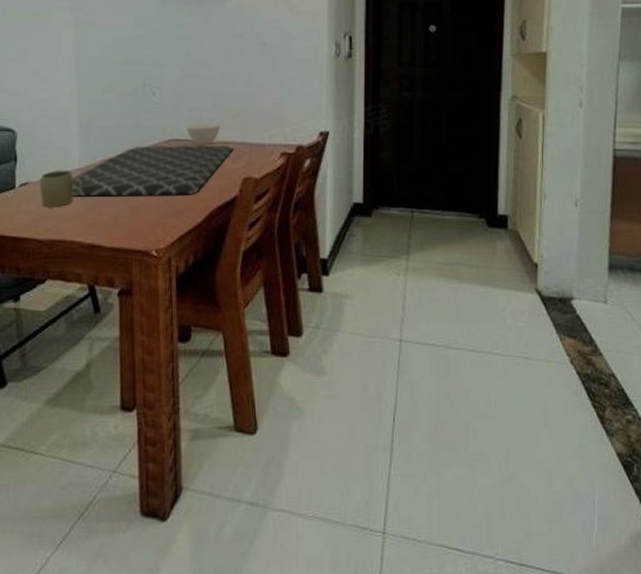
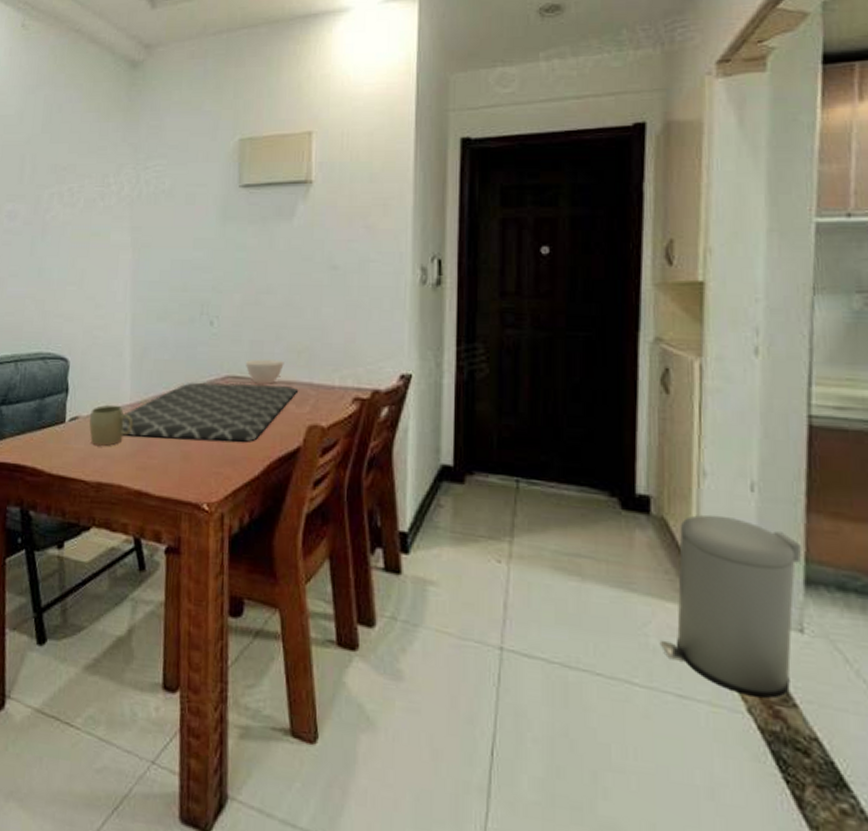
pedal bin: none [513,226,607,352] -> present [659,514,801,699]

